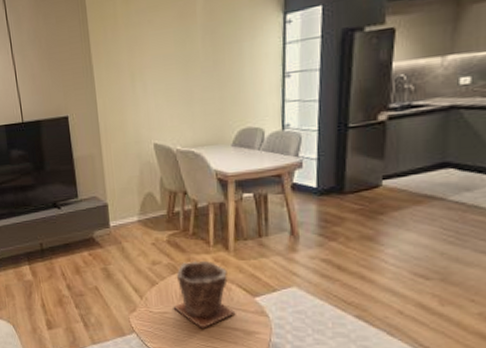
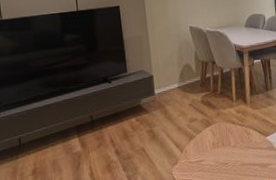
plant pot: present [173,260,236,329] -> none [207,113,254,169]

